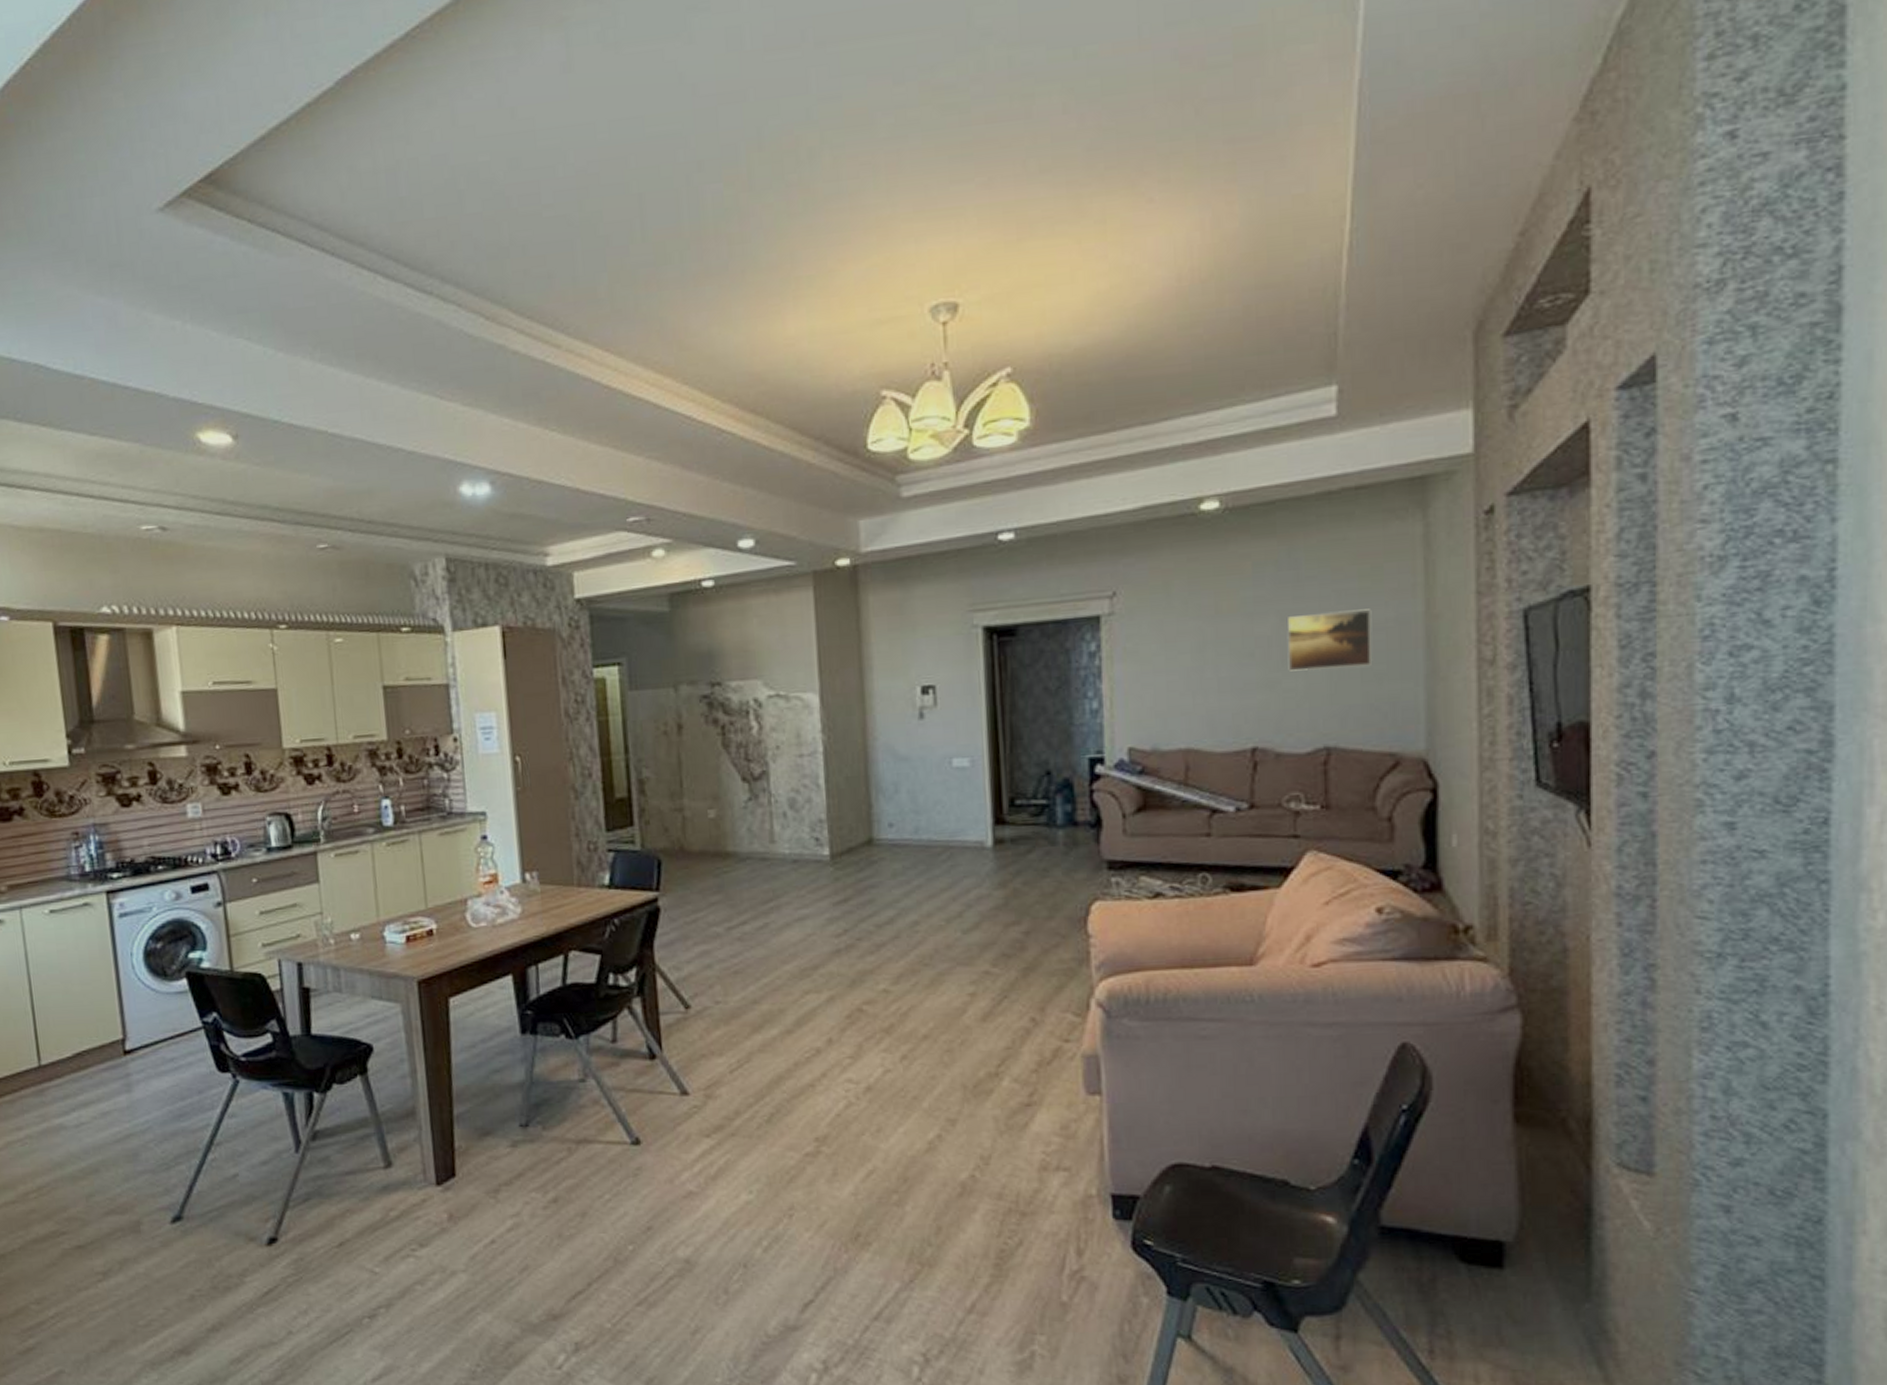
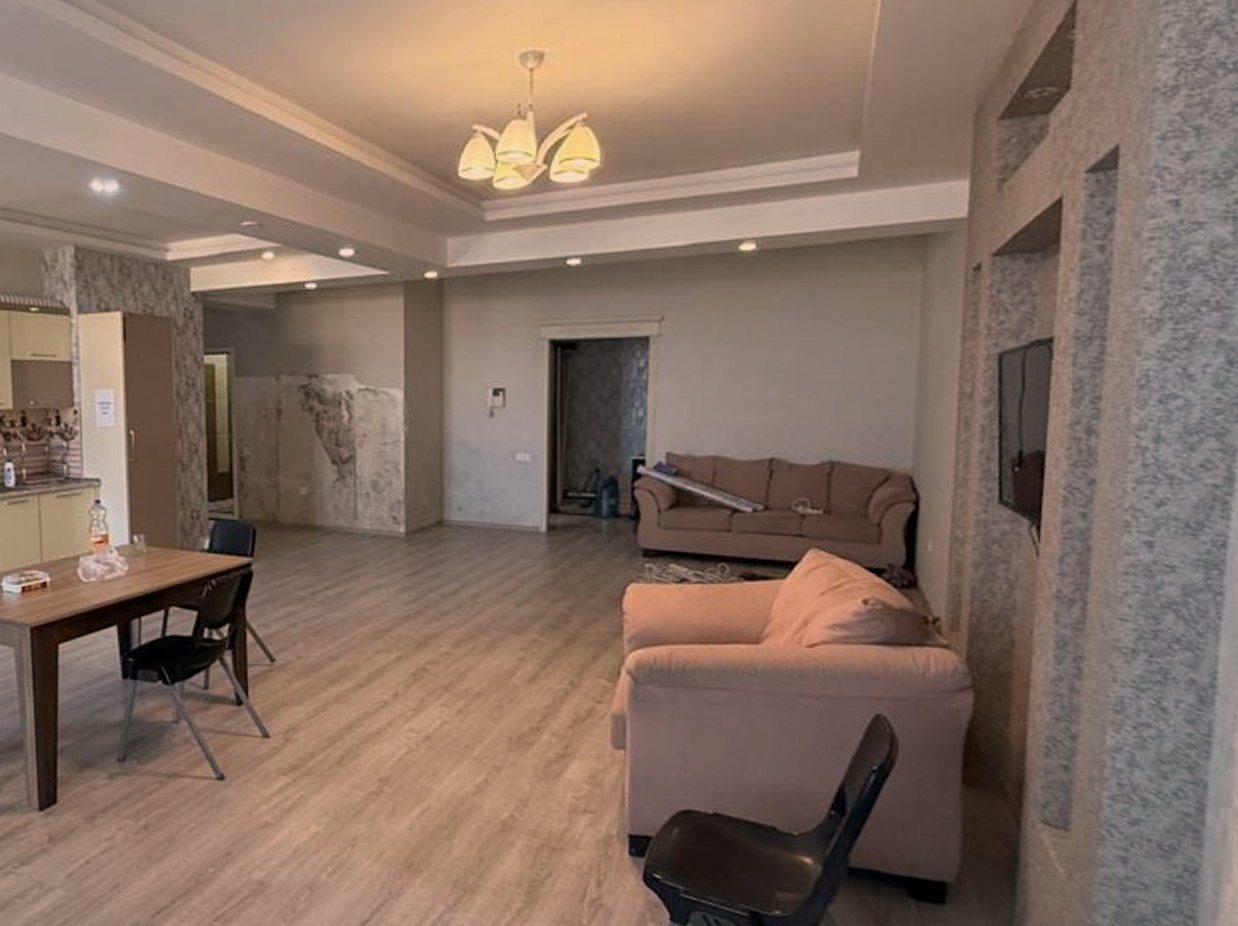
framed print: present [1287,609,1373,672] -> none [804,345,876,395]

